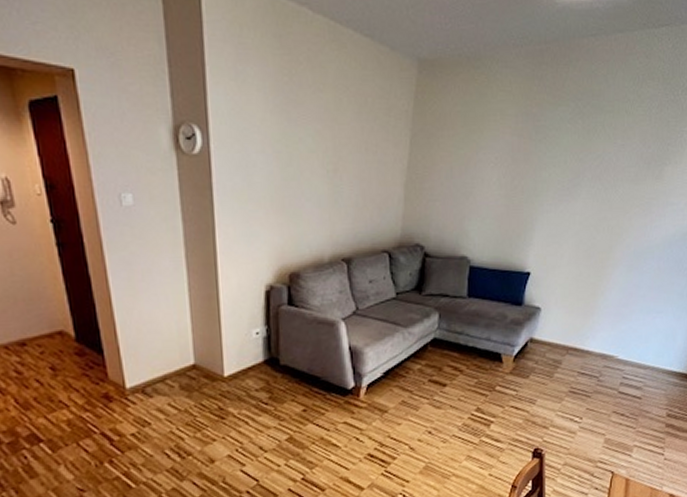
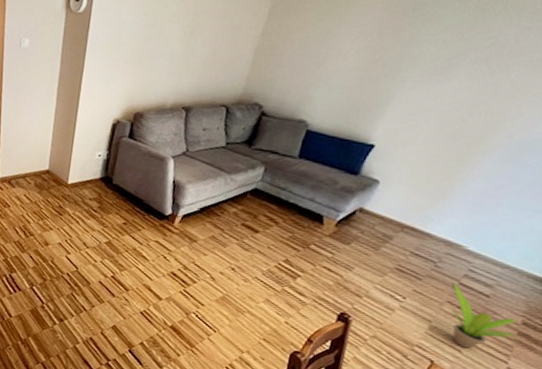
potted plant: none [613,393,665,452] -> present [451,283,517,349]

